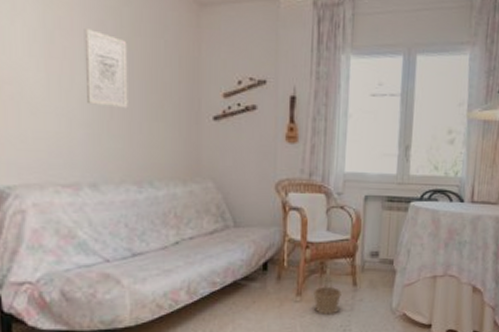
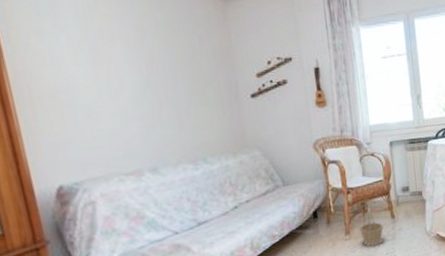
wall art: present [84,27,128,109] -> none [124,33,175,100]

